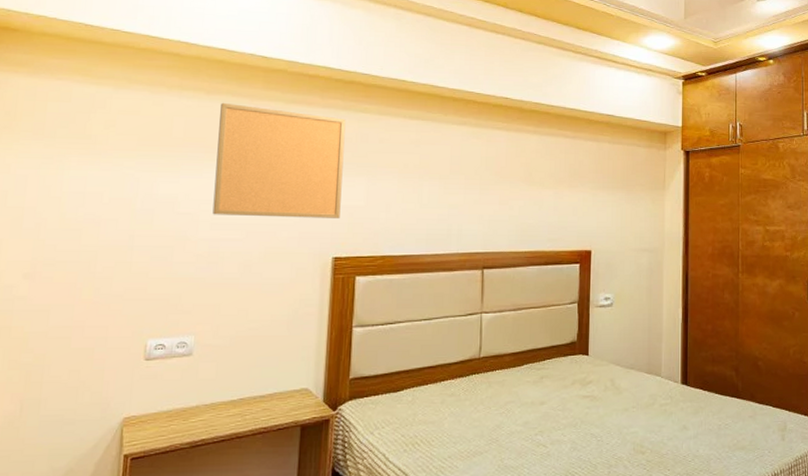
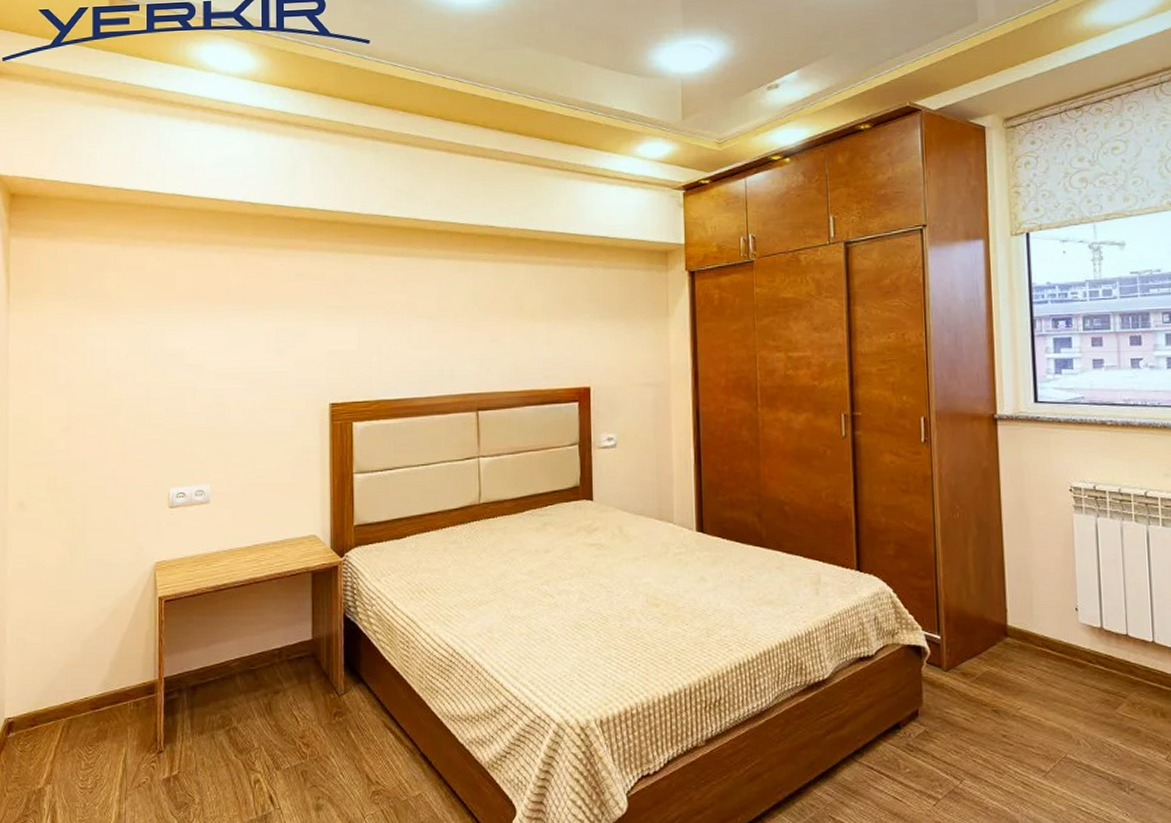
wall art: present [212,102,346,218] -> none [216,252,334,365]

